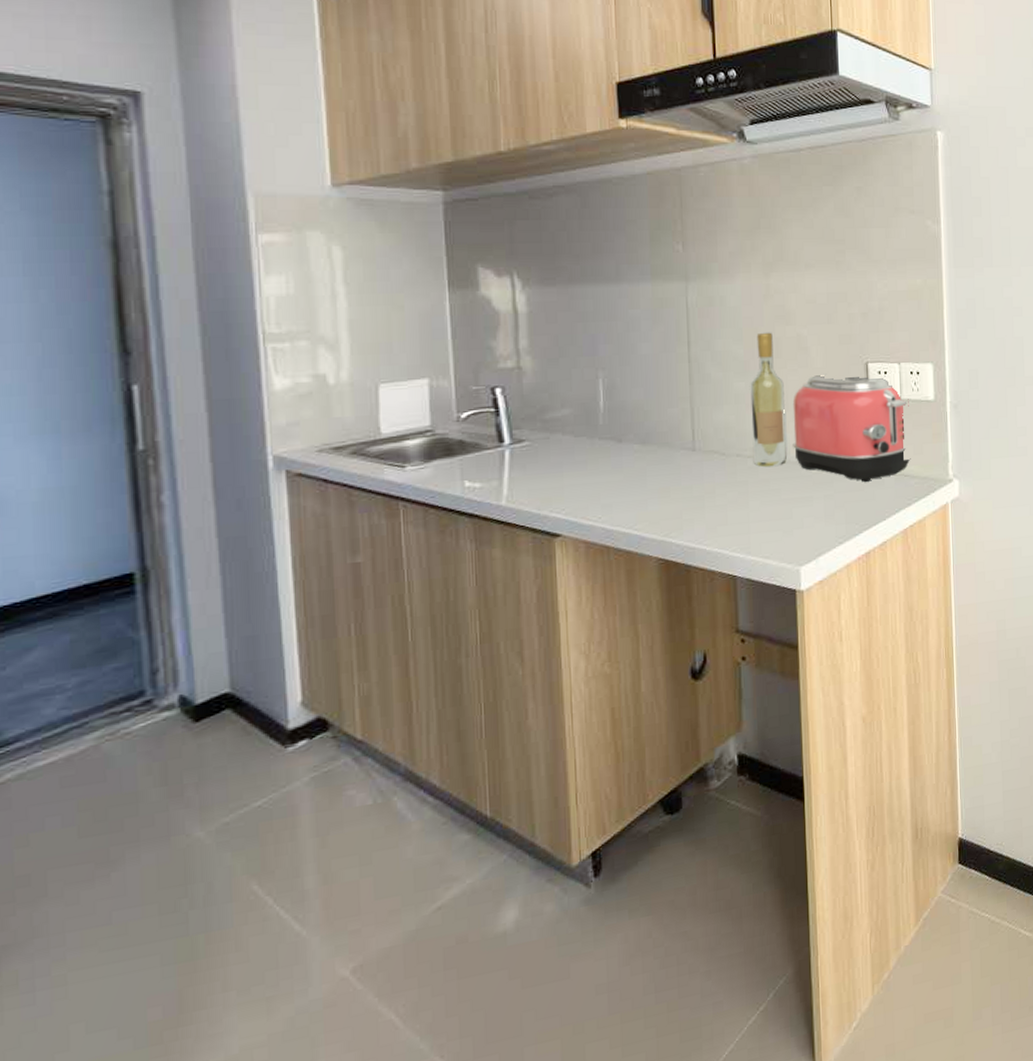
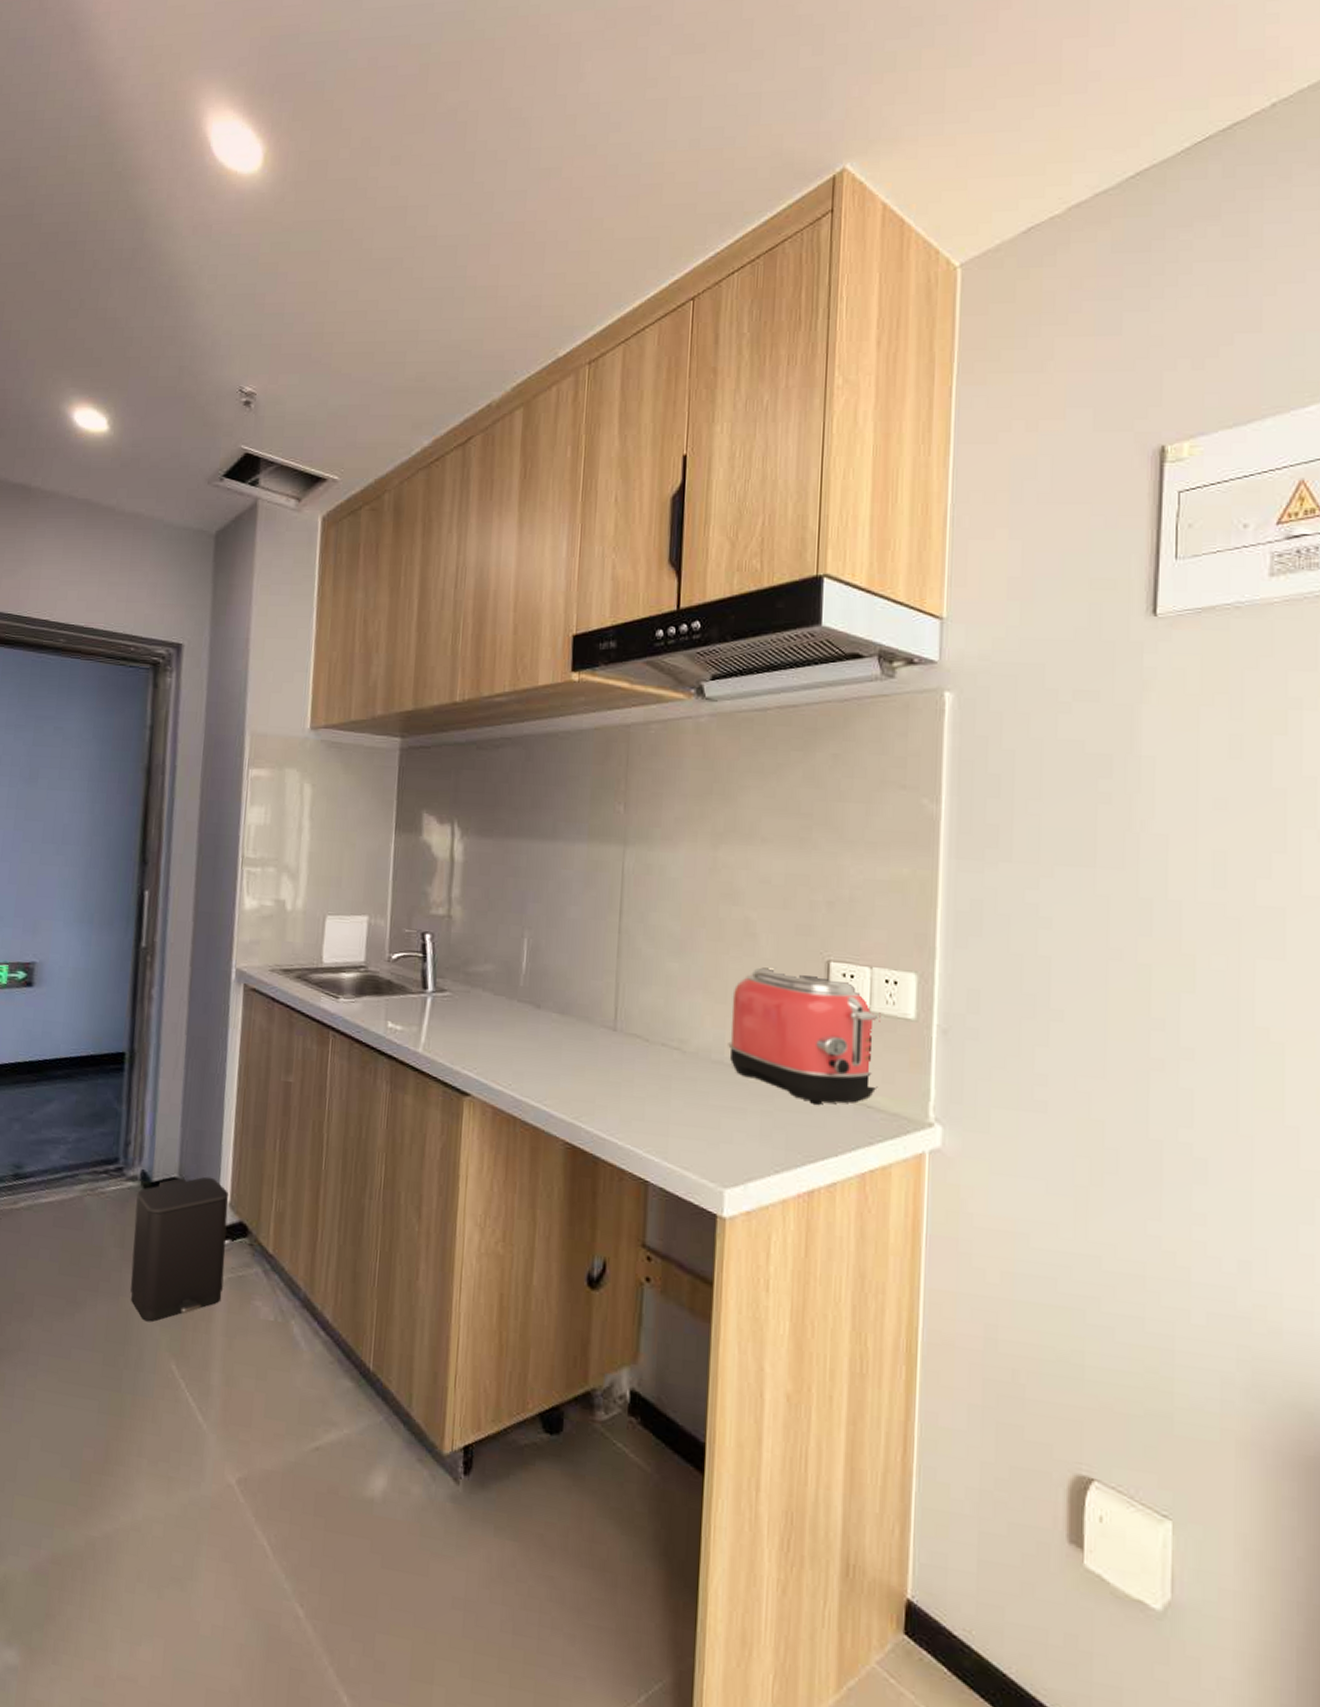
pedal bin: none [175,681,306,853] -> present [130,1176,229,1322]
bottle: present [750,332,787,468] -> none [681,910,724,1066]

